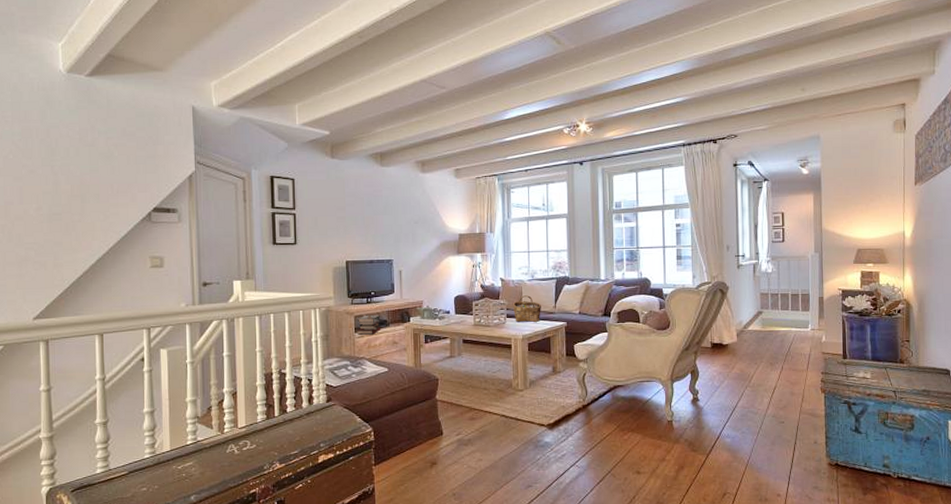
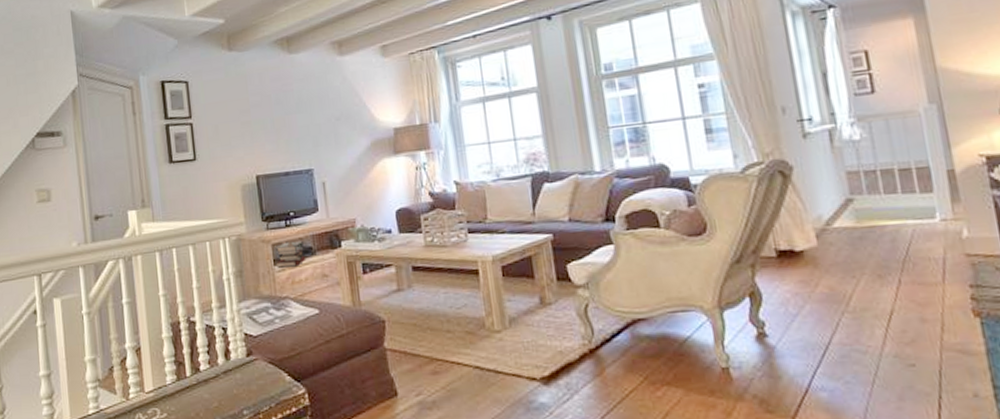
woven basket: present [512,295,541,322] -> none [474,201,515,239]

